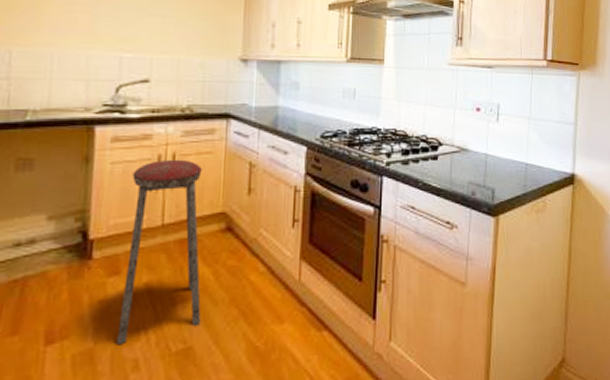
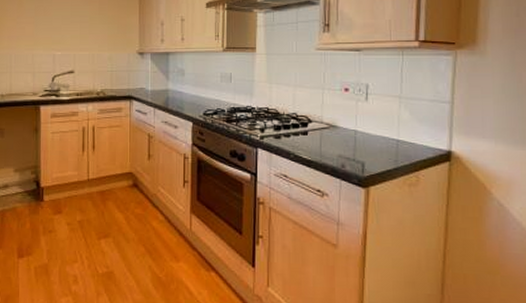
music stool: present [116,159,202,346] -> none [62,130,118,264]

